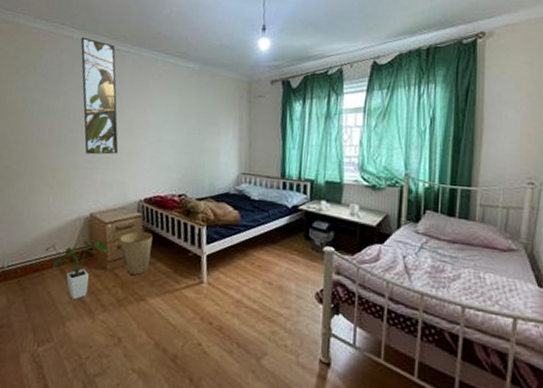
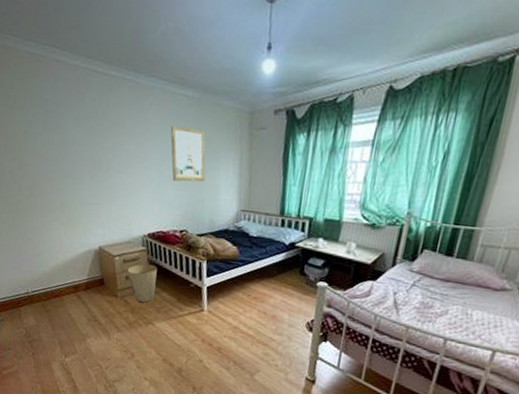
house plant: present [44,240,107,299] -> none [62,271,117,321]
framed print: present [80,37,119,155] -> none [74,61,121,190]
wall art: none [171,93,206,146] -> present [170,126,206,182]

